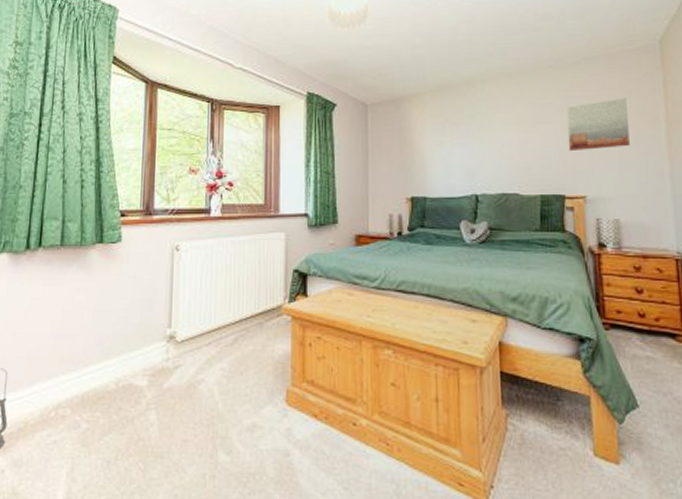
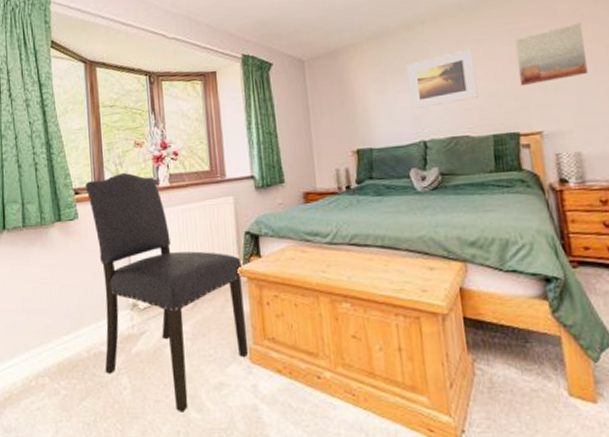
chair: none [132,198,288,454] -> present [85,172,249,412]
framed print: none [465,110,529,164] -> present [406,48,478,110]

